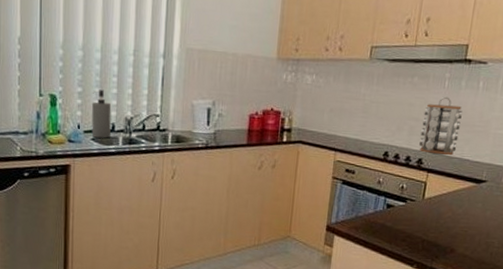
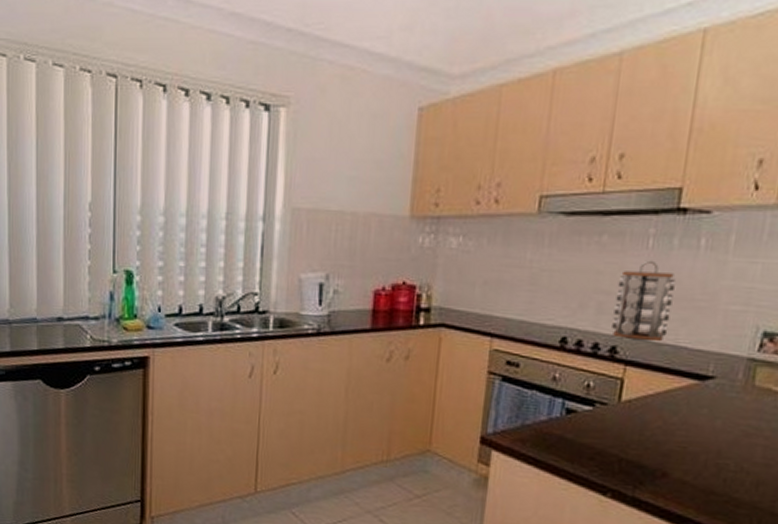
soap dispenser: present [91,89,112,138] -> none [174,263,199,324]

